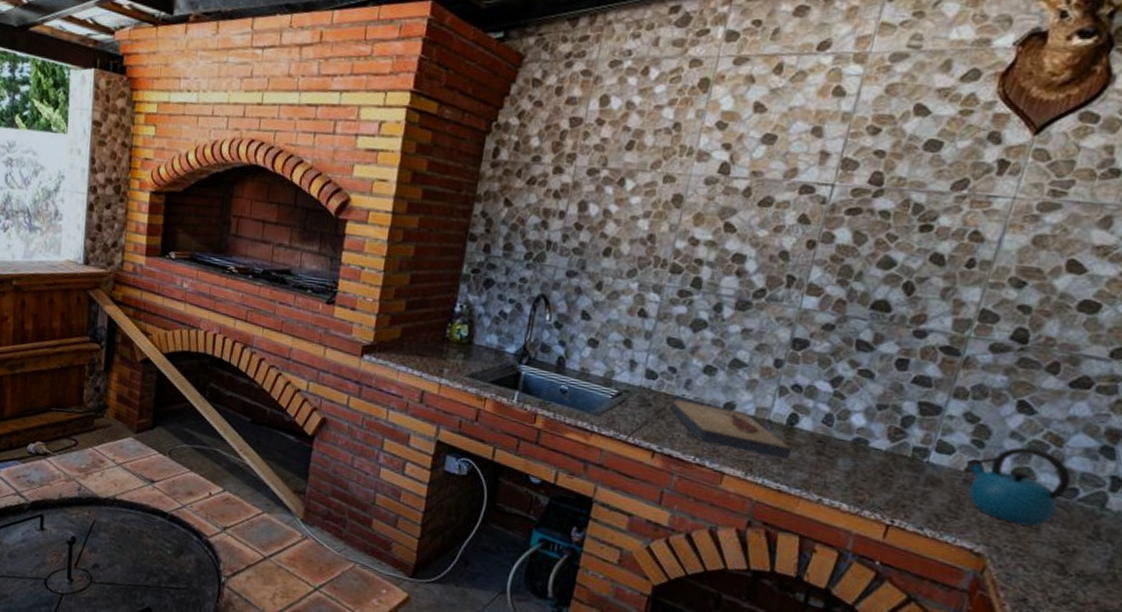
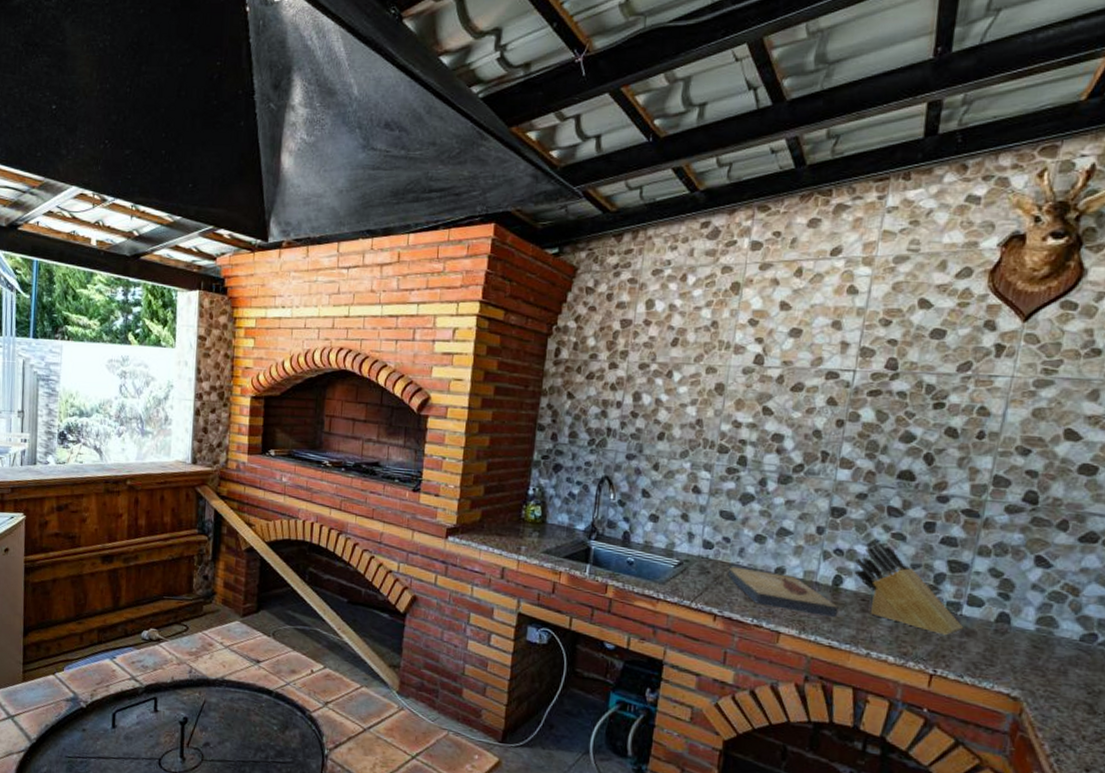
knife block: none [812,378,930,484] -> present [854,542,964,636]
kettle: present [966,447,1072,527] -> none [995,597,1091,670]

